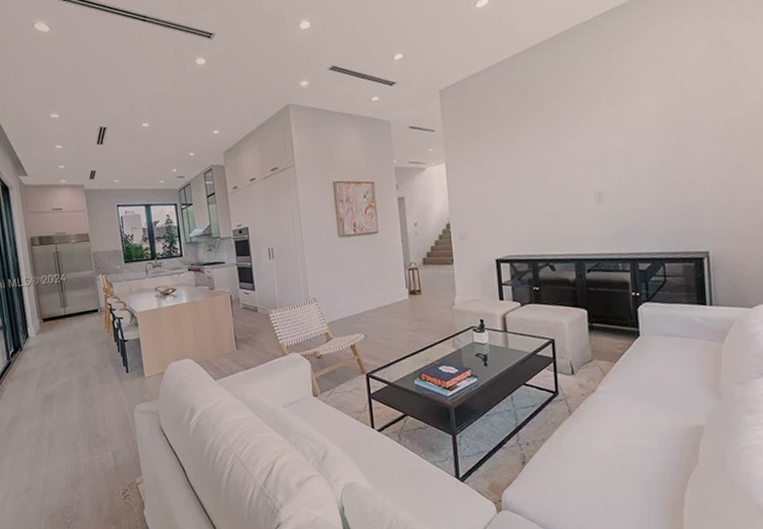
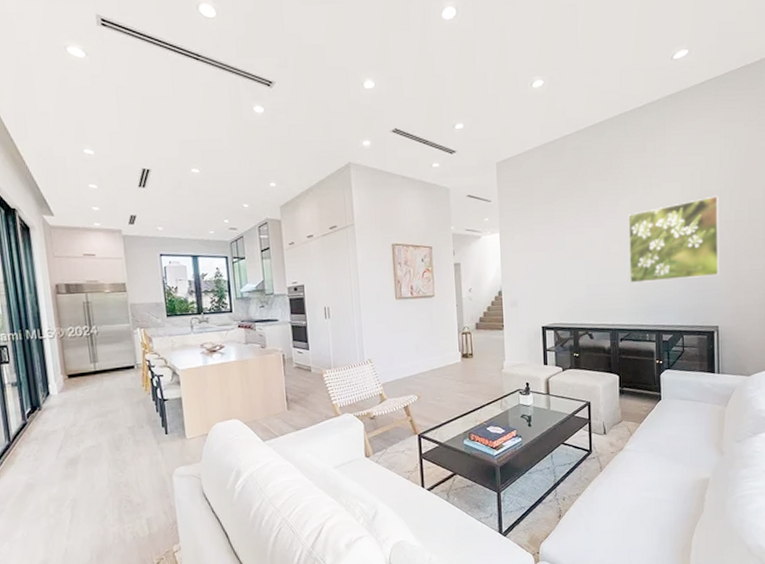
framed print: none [592,103,708,208] -> present [628,195,720,283]

